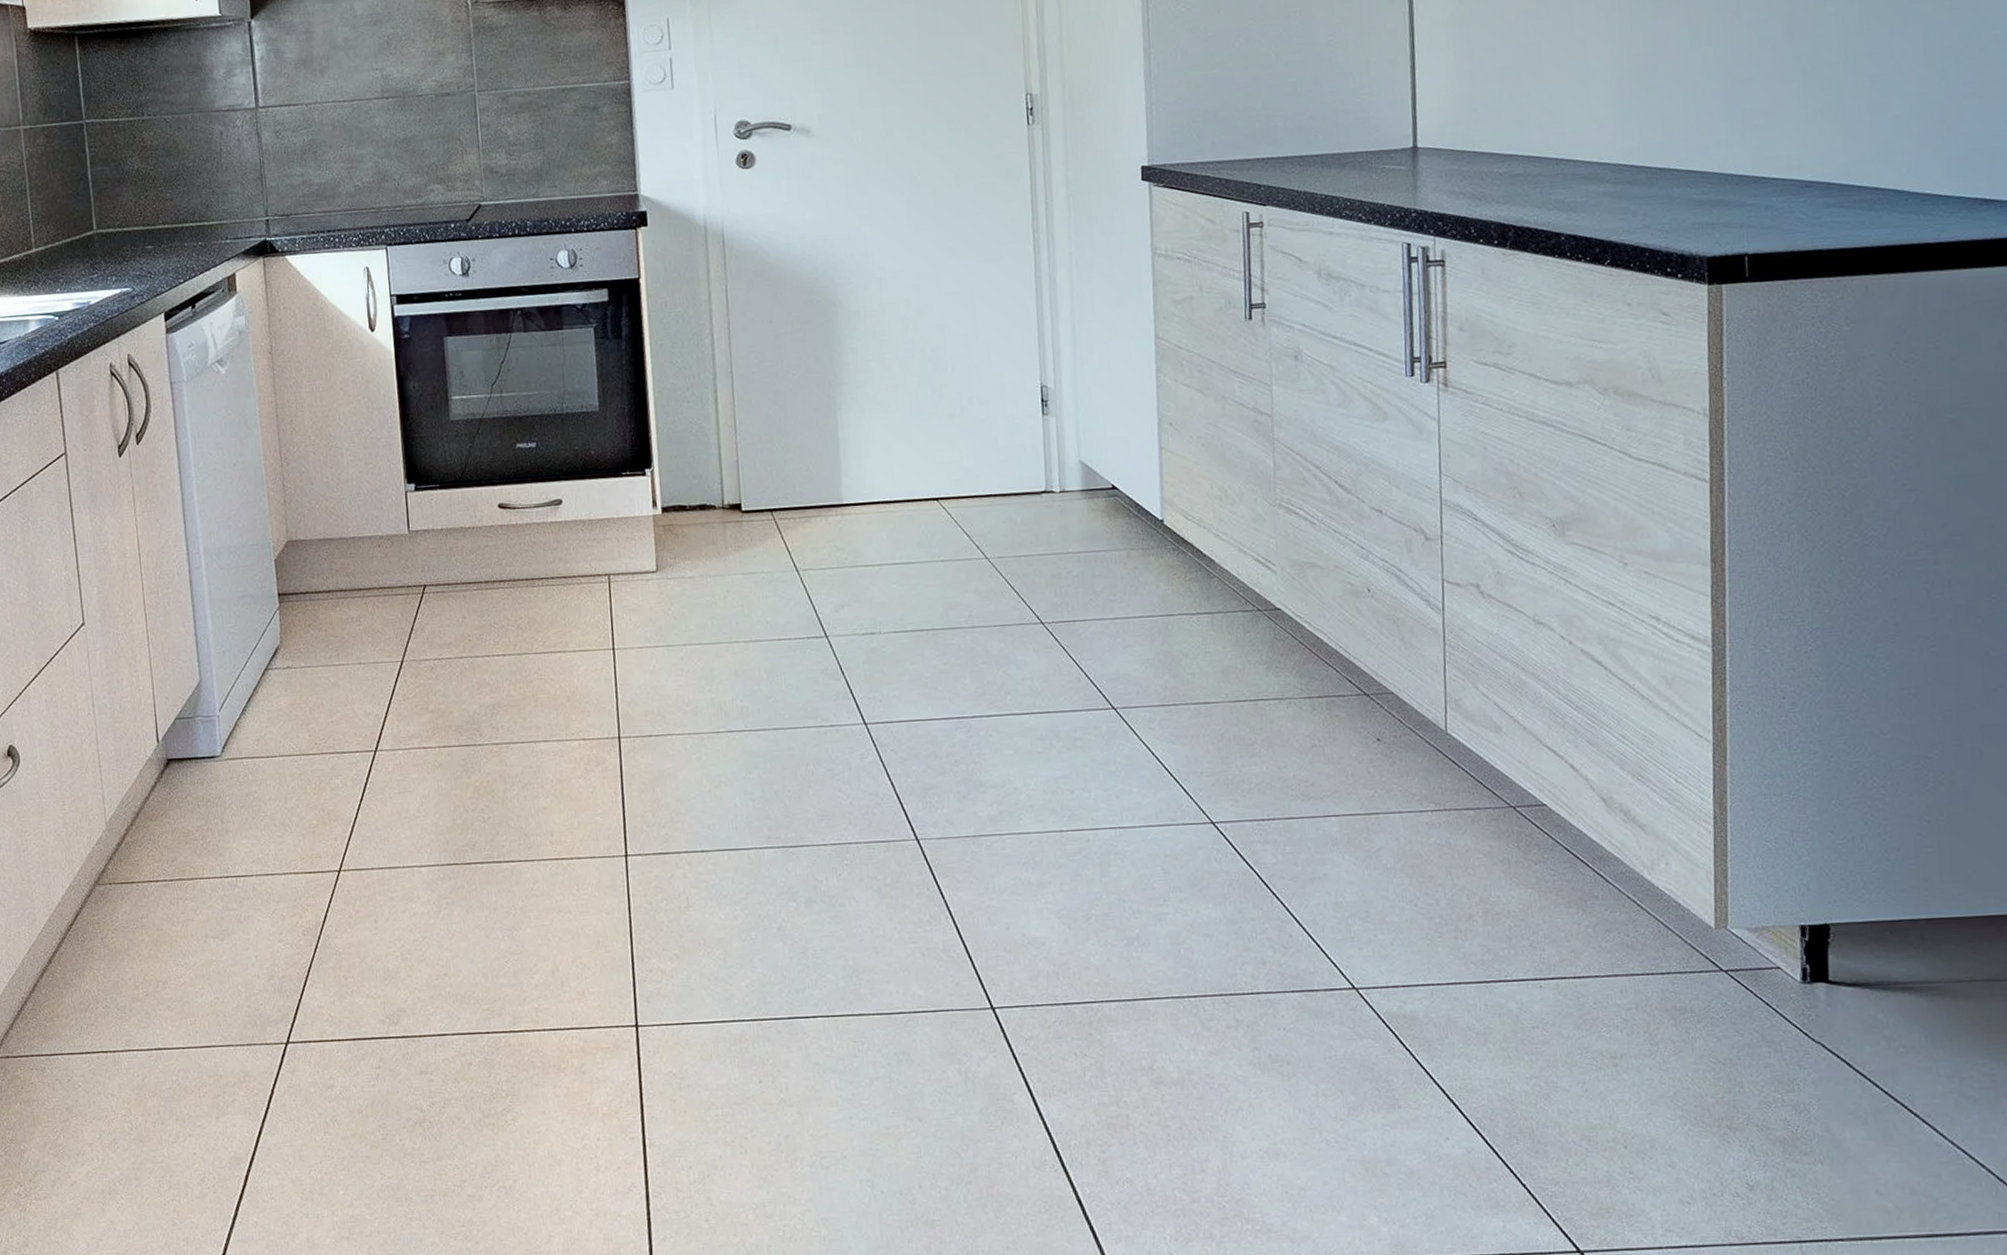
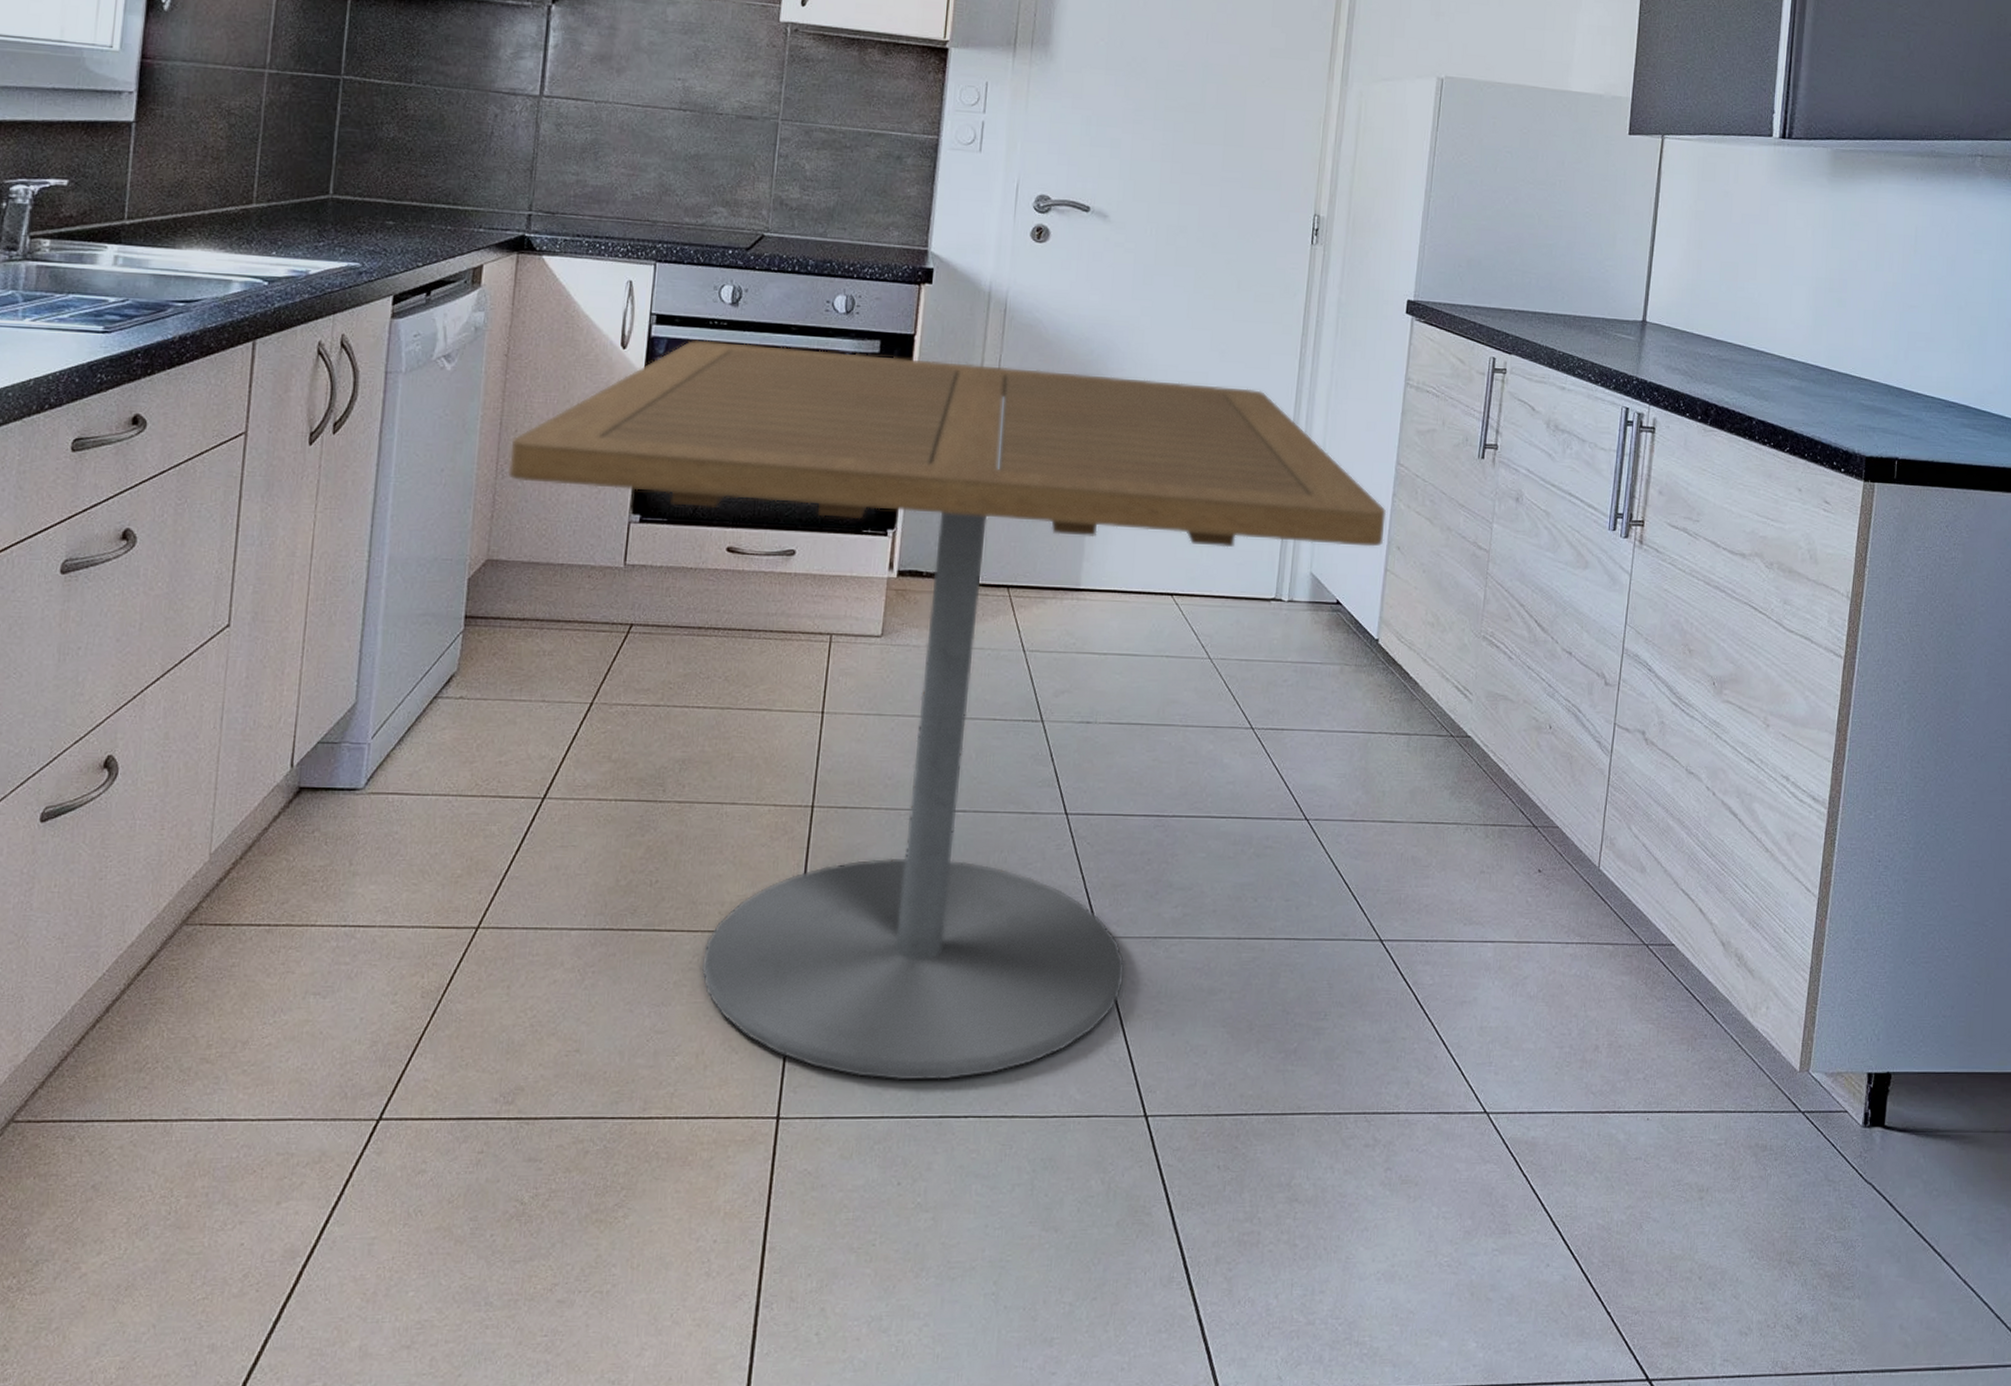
dining table: none [289,282,1154,986] -> present [507,339,1387,1081]

